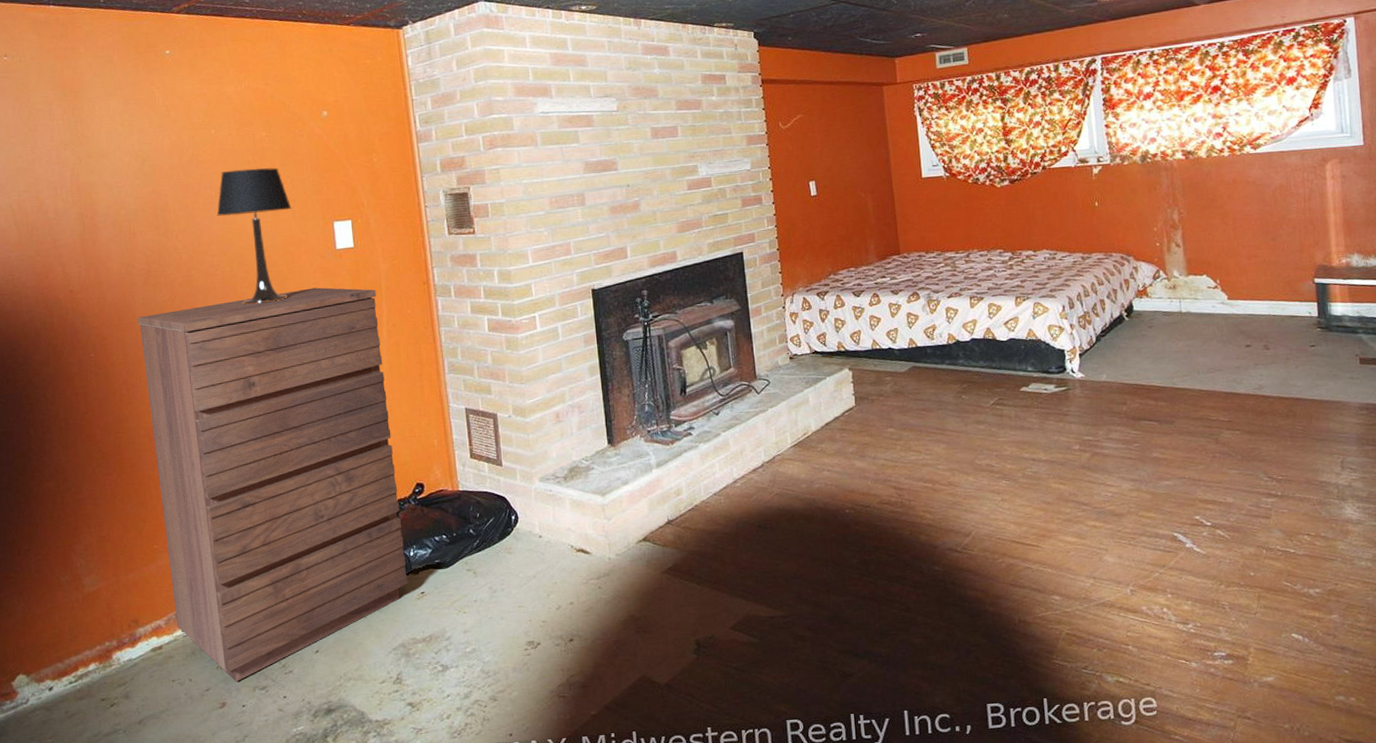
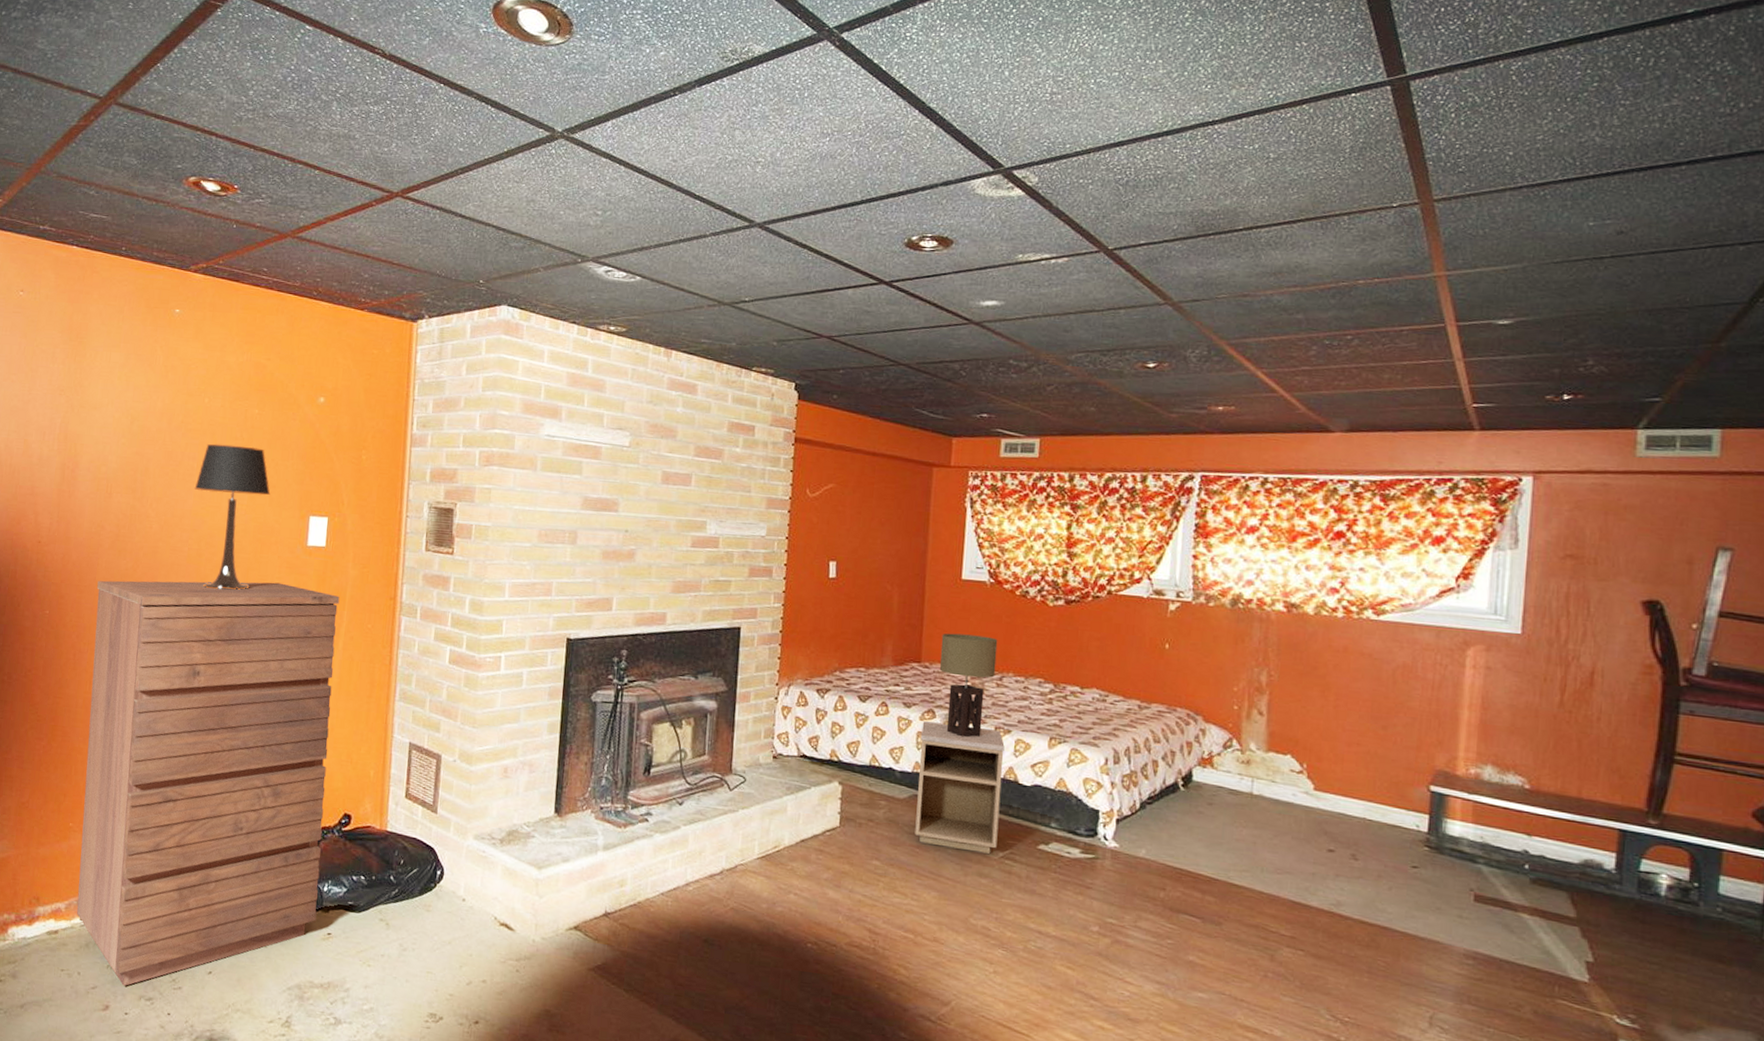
nightstand: none [910,299,987,406] -> present [915,721,1005,854]
table lamp: none [913,222,963,311] -> present [939,633,998,738]

